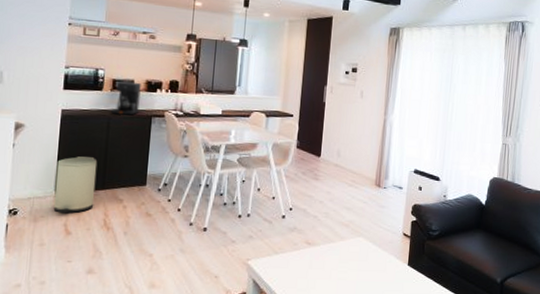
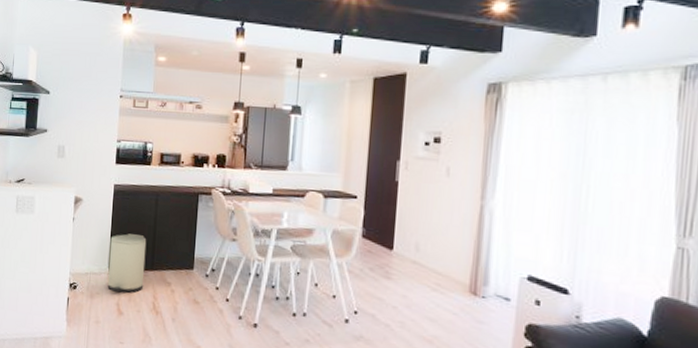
coffee maker: present [111,81,141,116] -> none [159,155,188,192]

